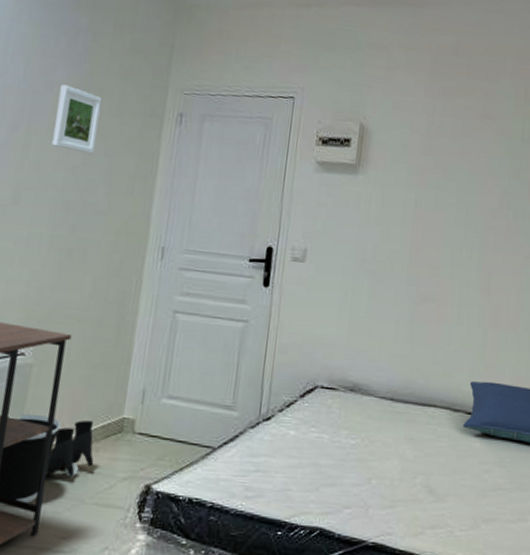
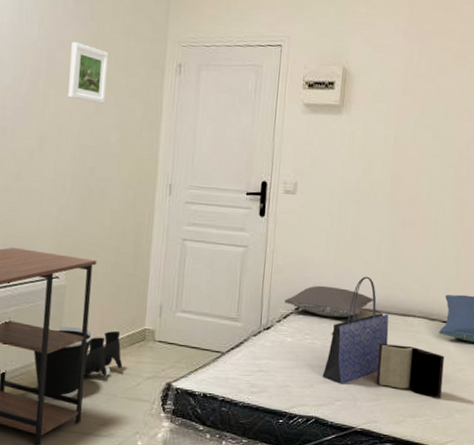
pillow: none [287,368,389,408] -> present [284,285,373,318]
tote bag: none [329,358,407,488] -> present [322,276,389,384]
book: none [391,438,469,506] -> present [376,344,444,399]

